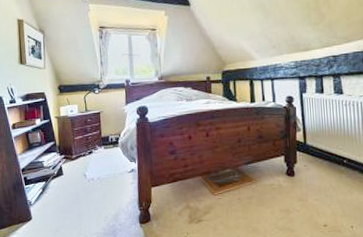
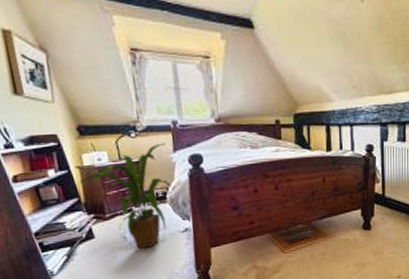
house plant: none [55,97,124,186] -> present [78,142,173,249]

